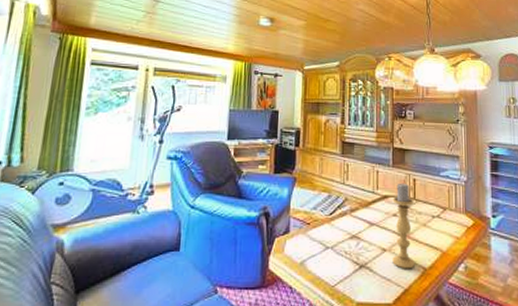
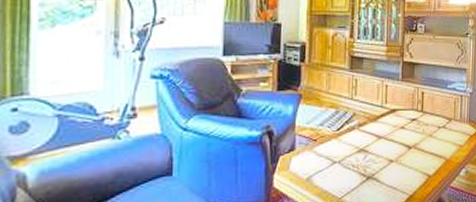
candle holder: present [392,183,415,269] -> none [399,96,422,178]

